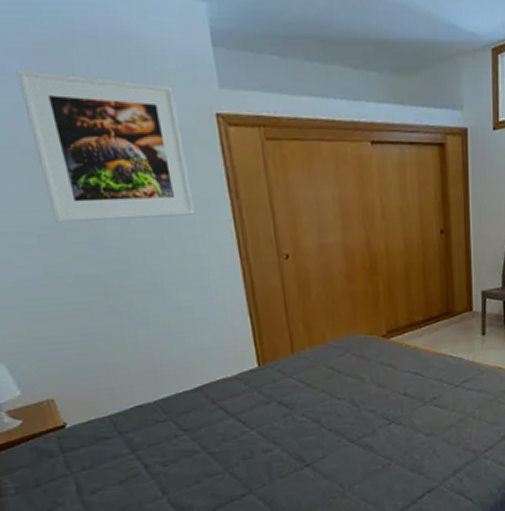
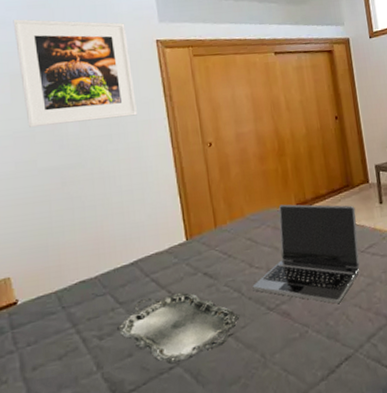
serving tray: none [182,421,318,492] -> present [117,292,240,364]
laptop: none [333,331,454,438] -> present [252,204,360,304]

